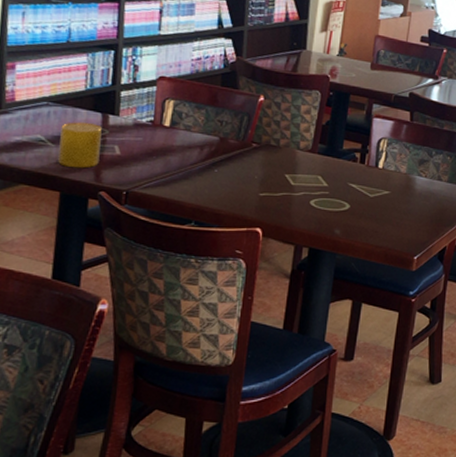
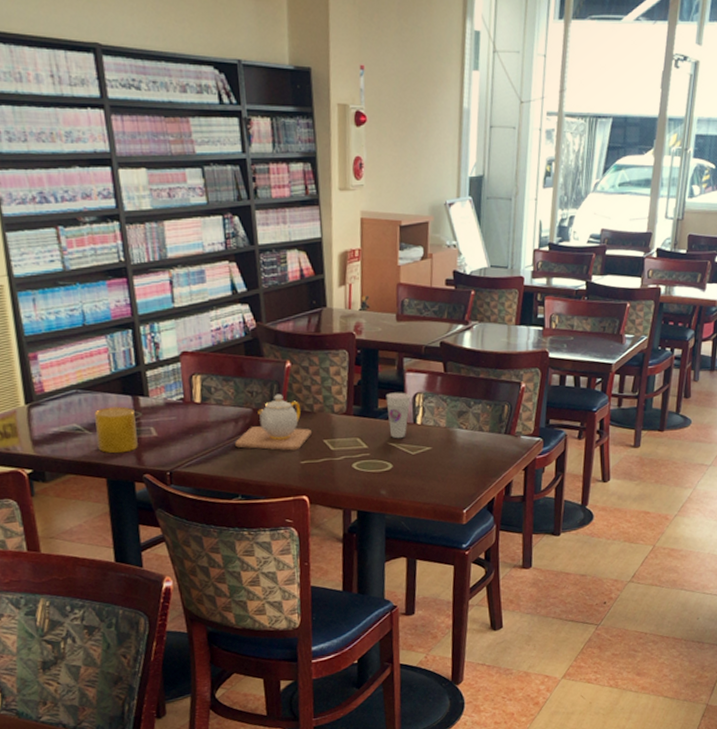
teapot: none [196,125,274,182] -> present [234,393,311,451]
cup: none [351,135,375,181] -> present [386,392,411,439]

